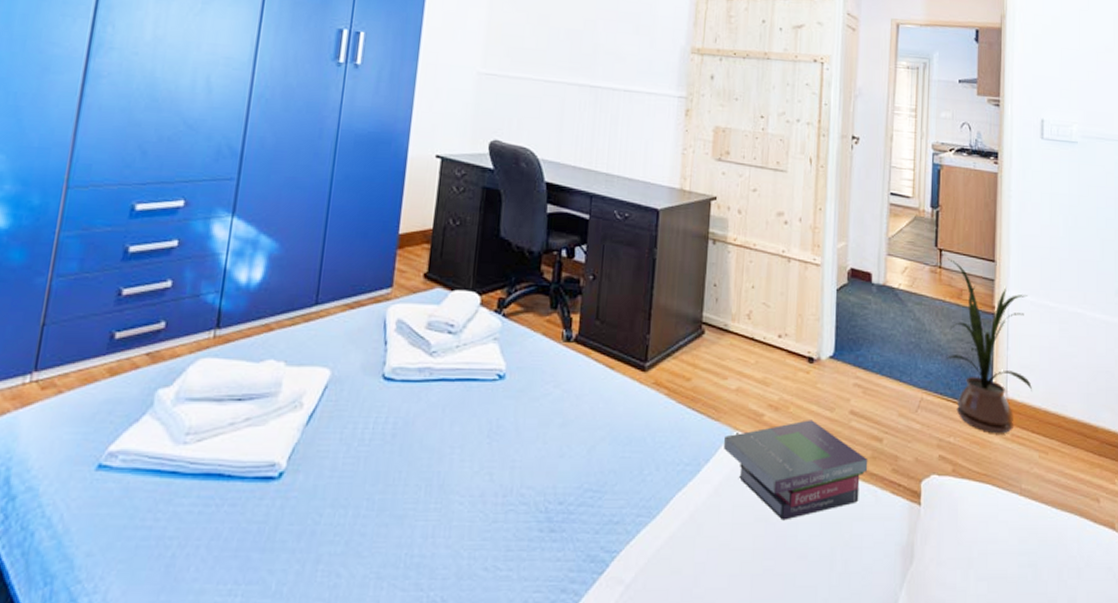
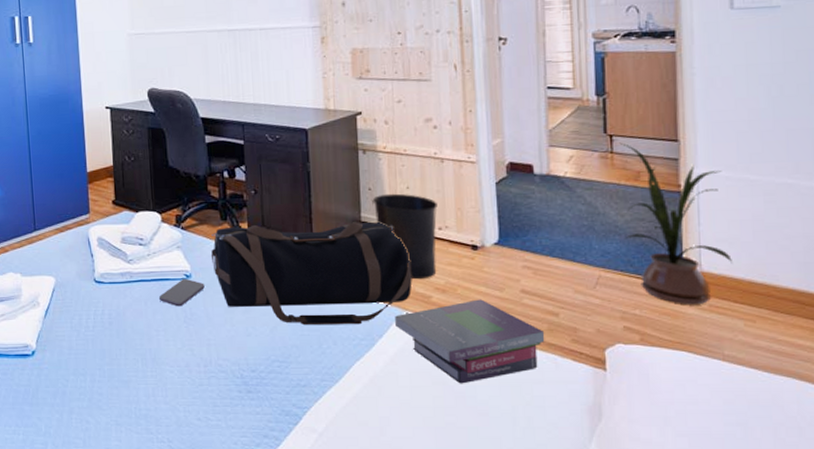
smartphone: none [460,379,519,416] -> present [158,278,205,307]
duffel bag: none [532,317,747,446] -> present [210,221,413,325]
waste bin: none [717,292,780,393] -> present [373,193,437,279]

